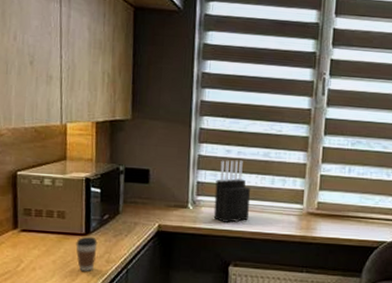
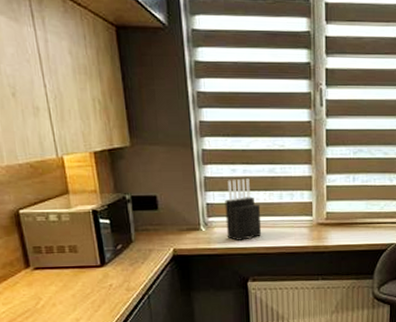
coffee cup: present [76,236,98,271] -> none [92,267,116,301]

